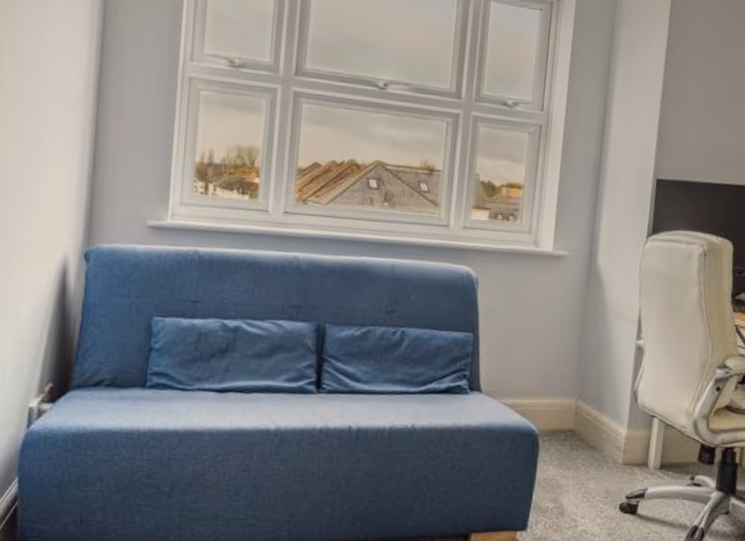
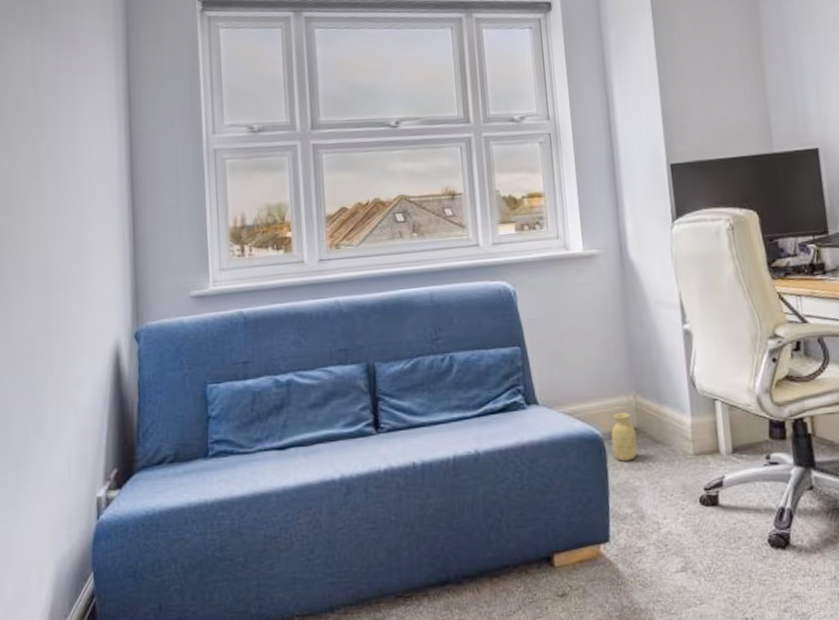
vase: none [545,413,571,460] -> present [611,412,638,462]

